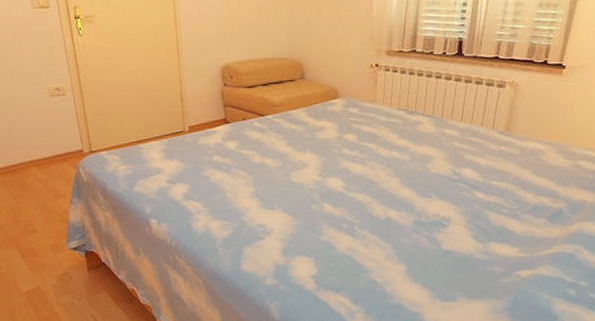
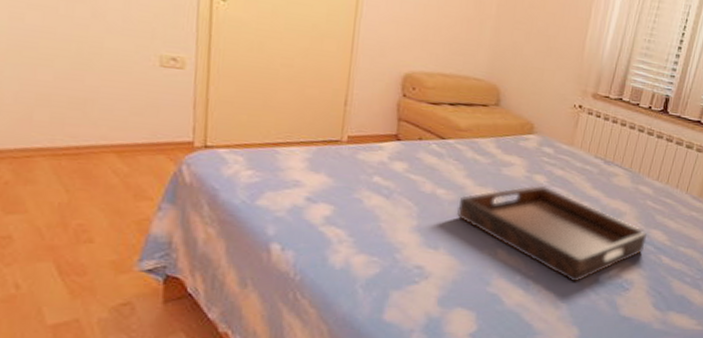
serving tray: none [284,142,459,225] -> present [457,185,647,282]

